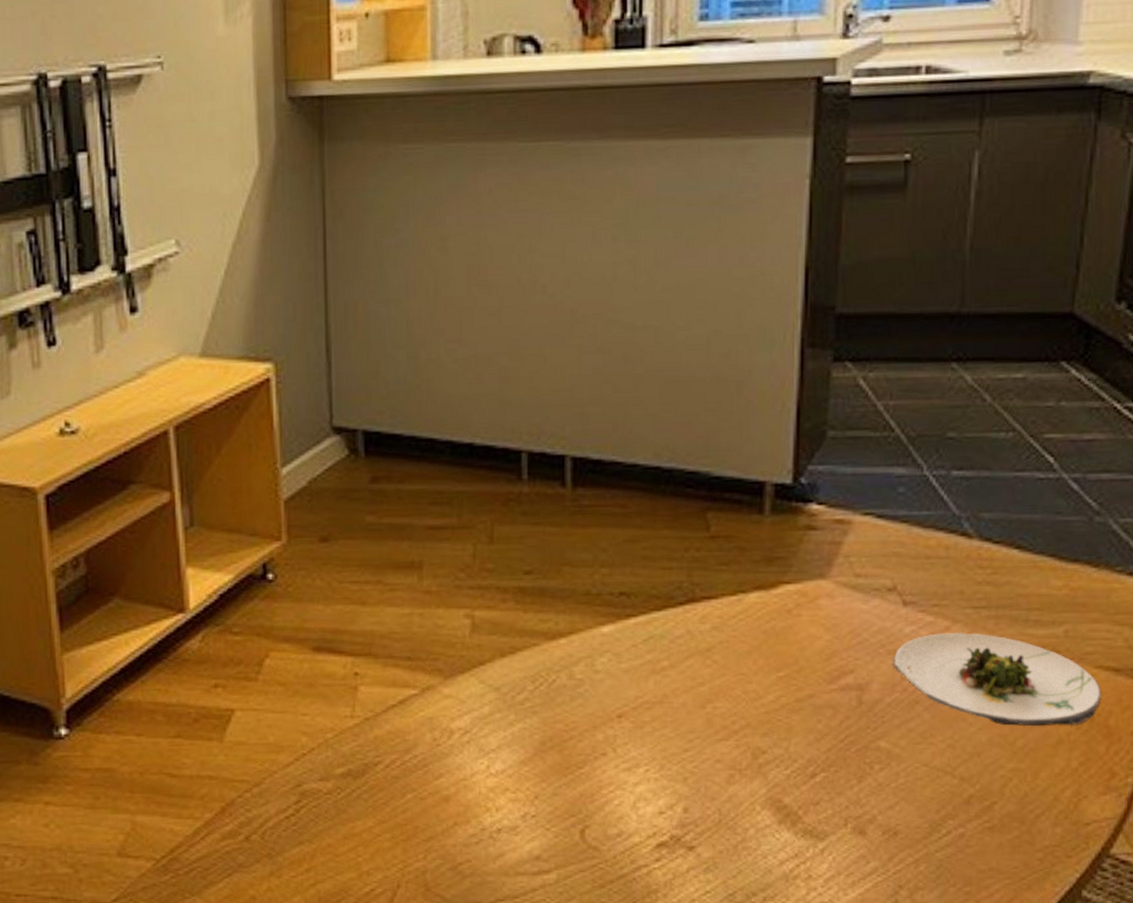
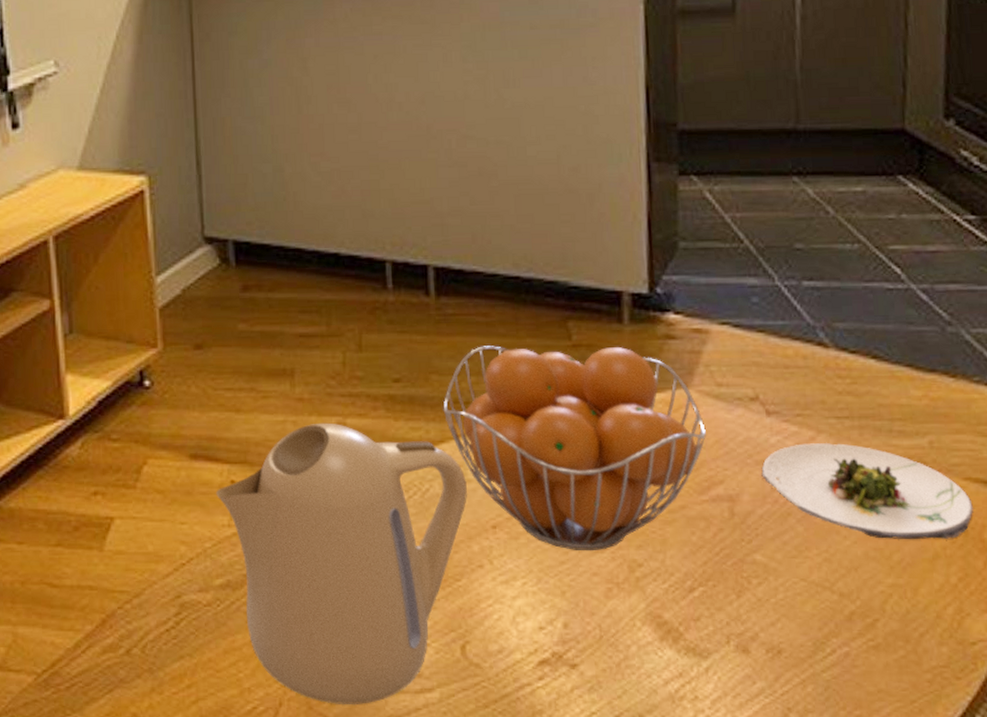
kettle: none [338,615,594,887] -> present [215,422,467,706]
fruit basket: none [574,537,840,739] -> present [443,346,706,551]

